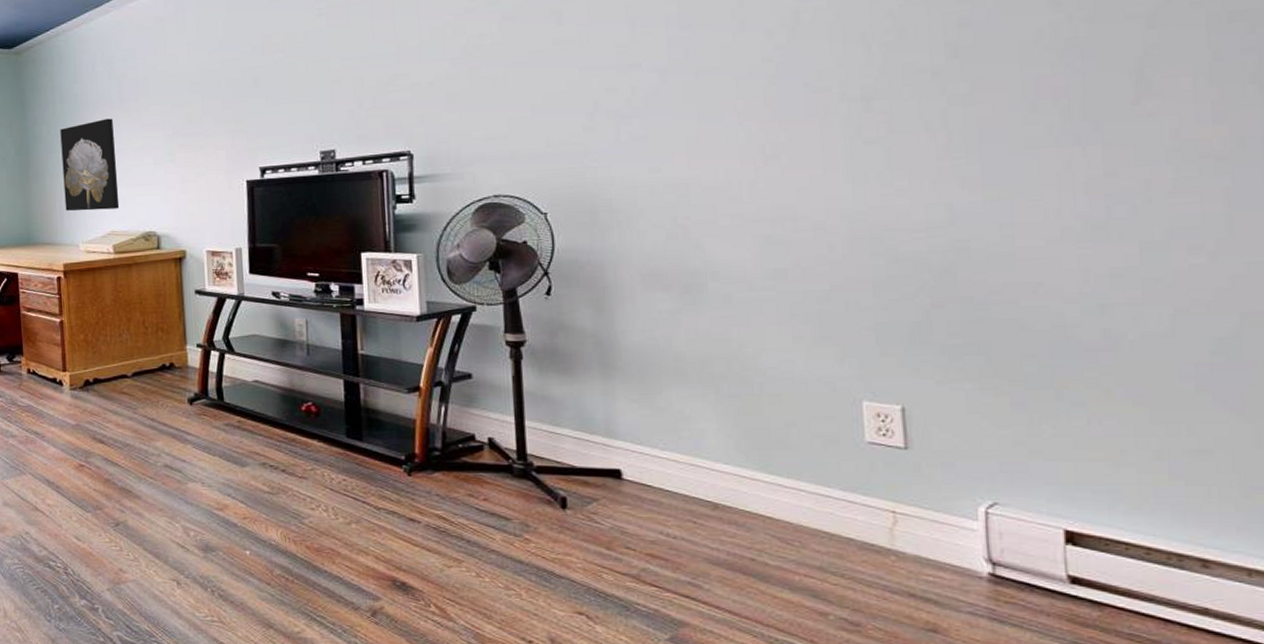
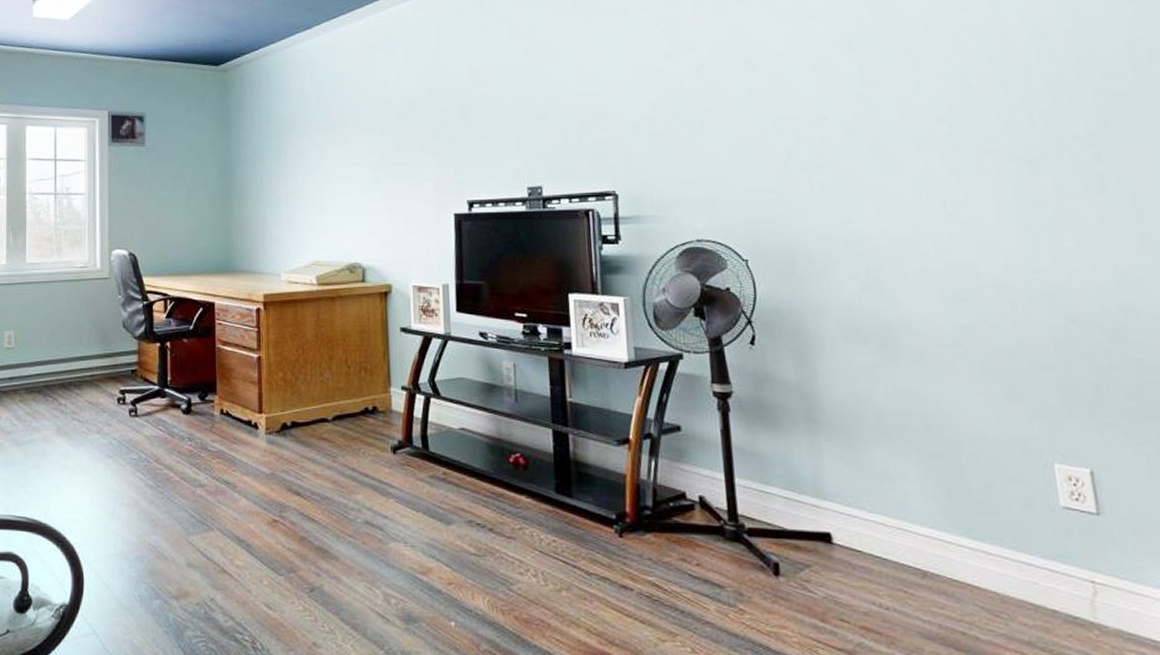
wall art: present [60,118,120,211] -> none [265,143,324,238]

